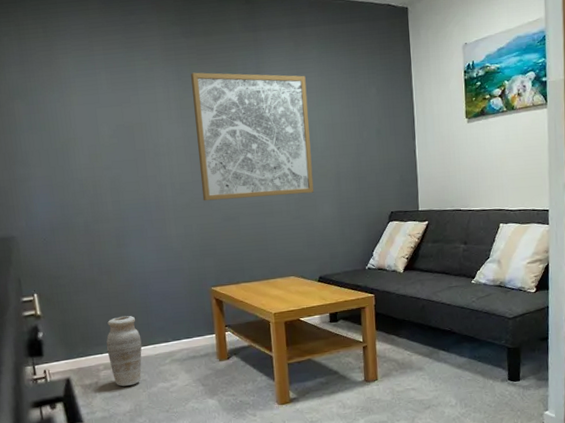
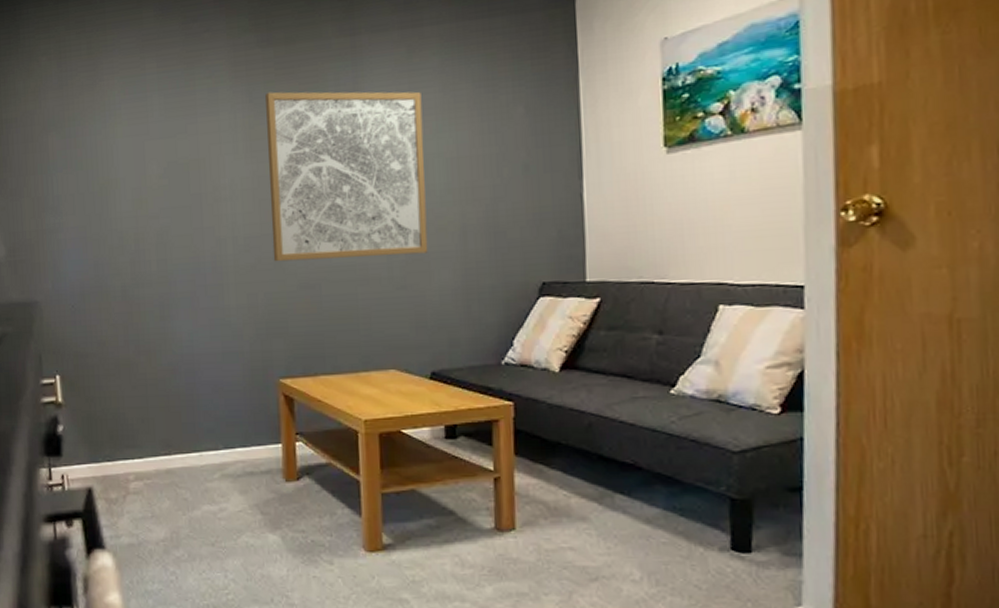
vase: present [106,315,142,386] -> none [139,410,185,505]

